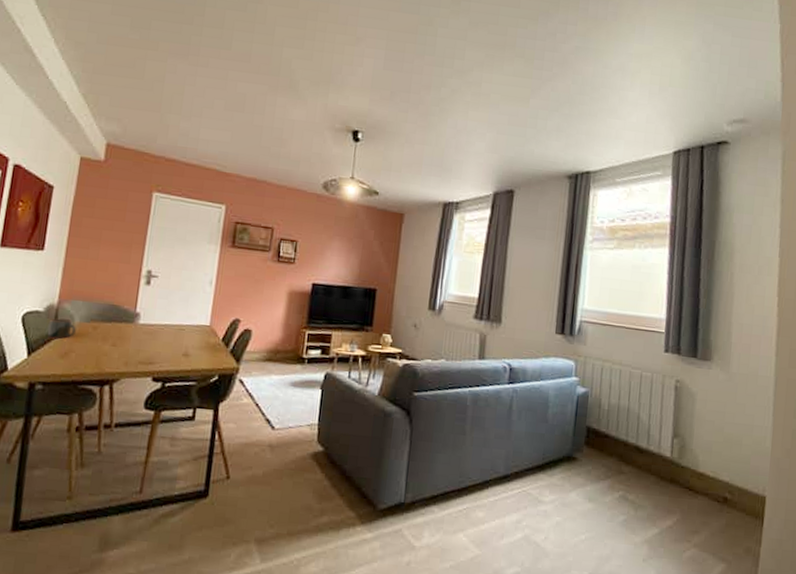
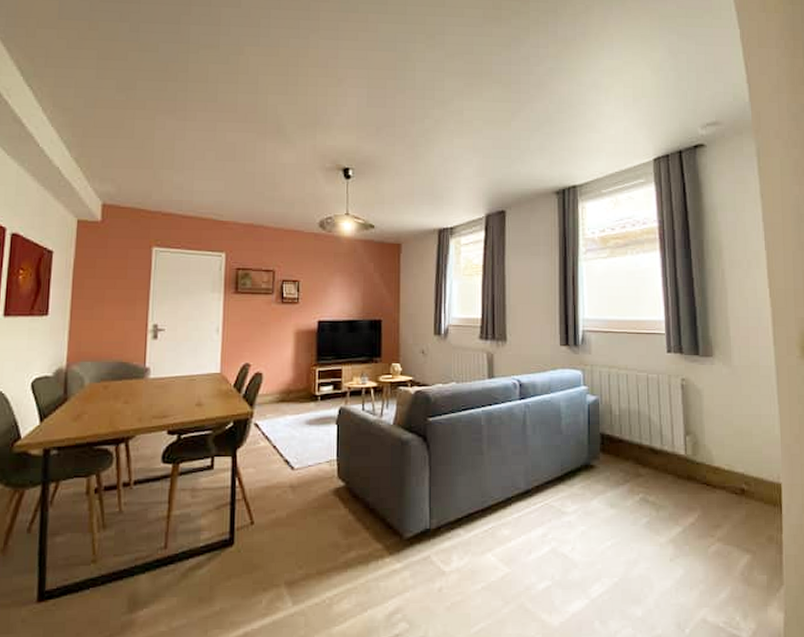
mug: present [47,318,76,340] -> none [58,381,87,403]

